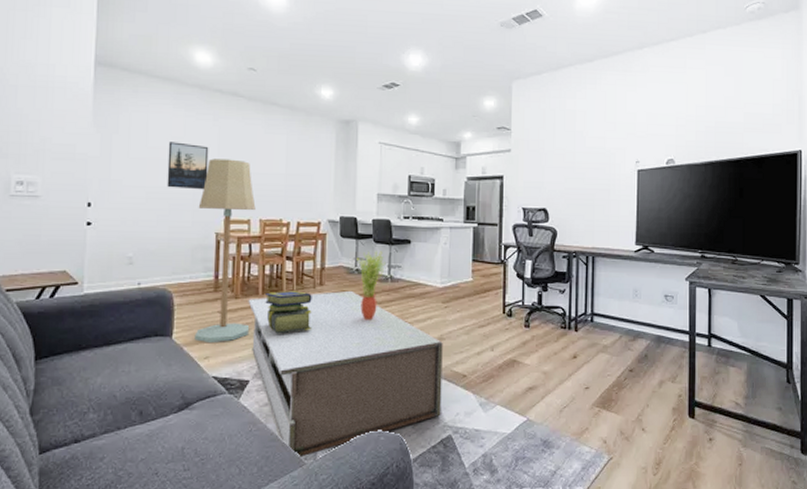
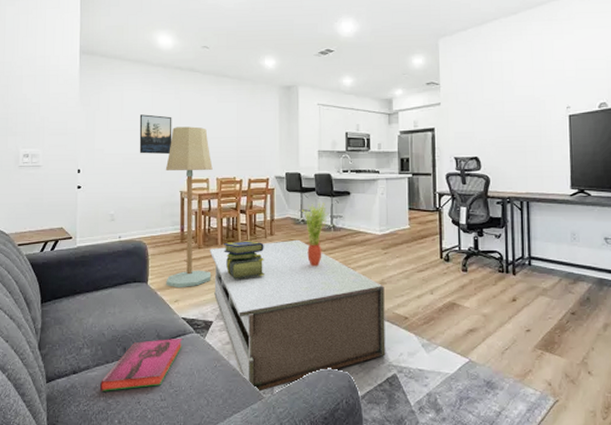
hardback book: none [107,400,212,463] -> present [99,339,183,392]

